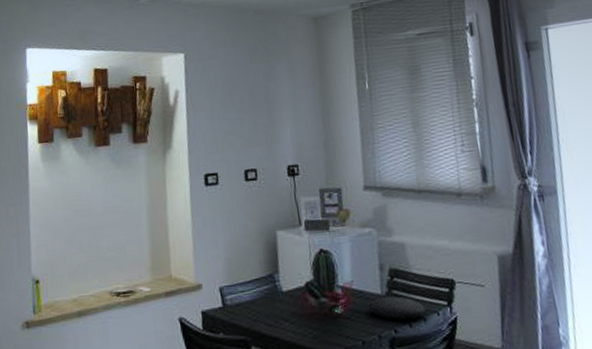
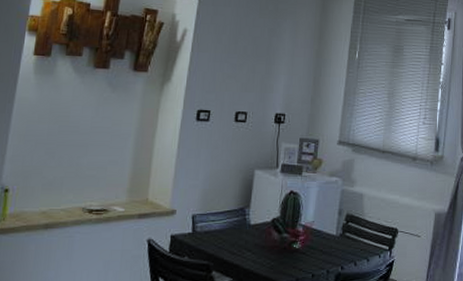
plate: present [368,296,426,320] -> none [323,238,370,258]

